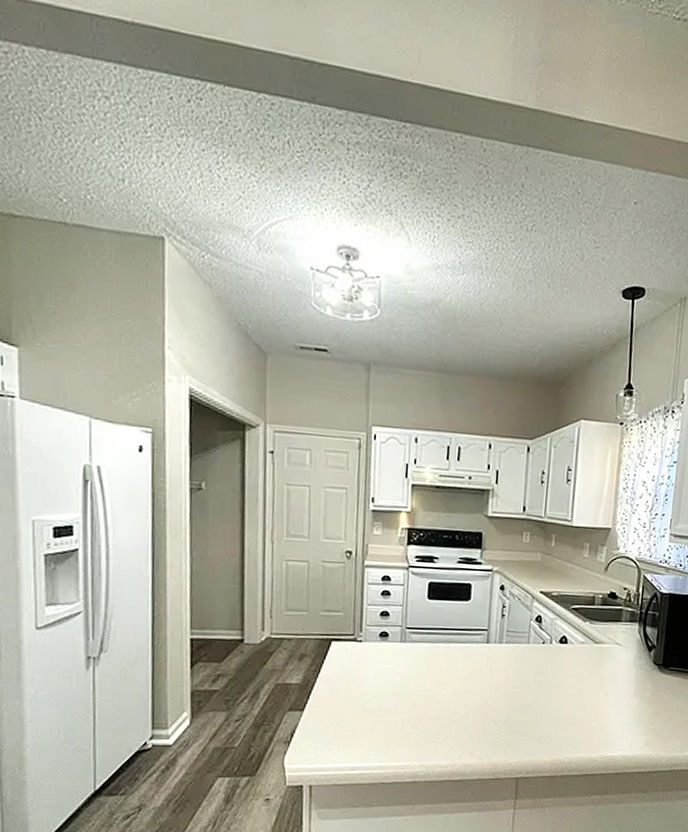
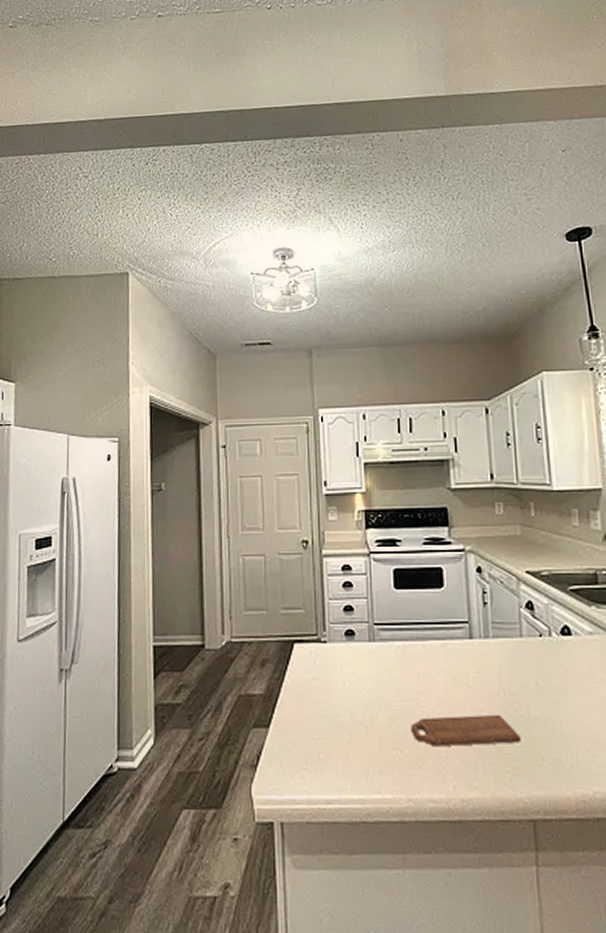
cutting board: none [428,702,516,726] -> present [410,714,521,747]

